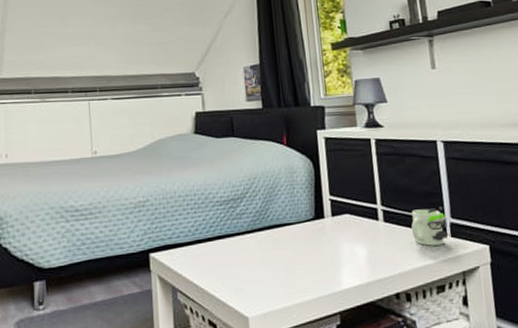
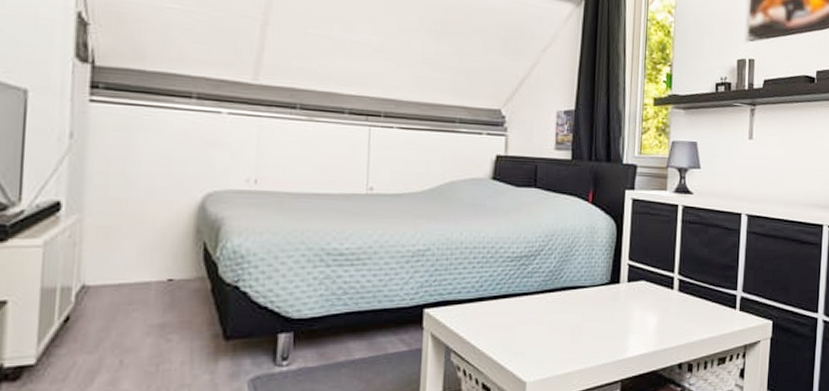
mug: present [411,206,448,246] -> none [703,280,738,318]

